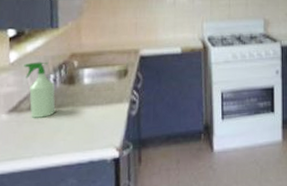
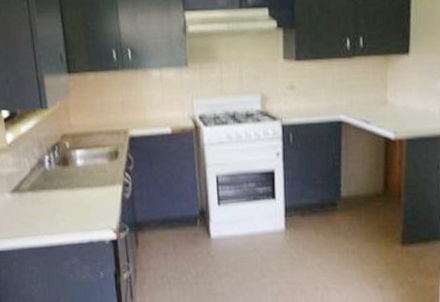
spray bottle: present [24,62,56,118] -> none [20,143,53,198]

